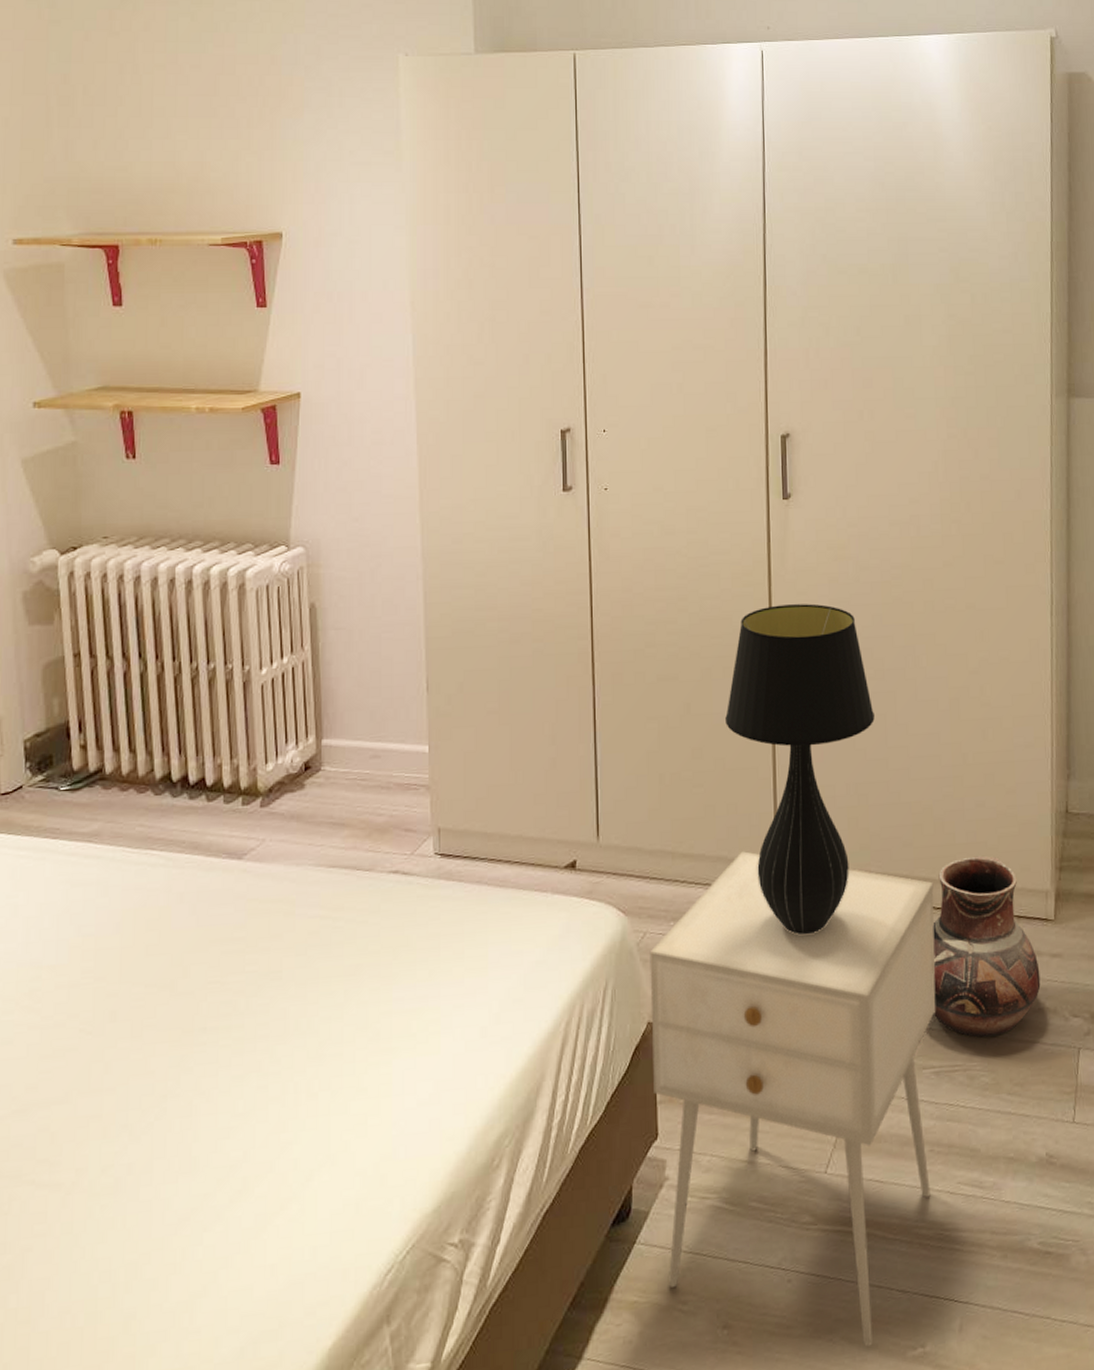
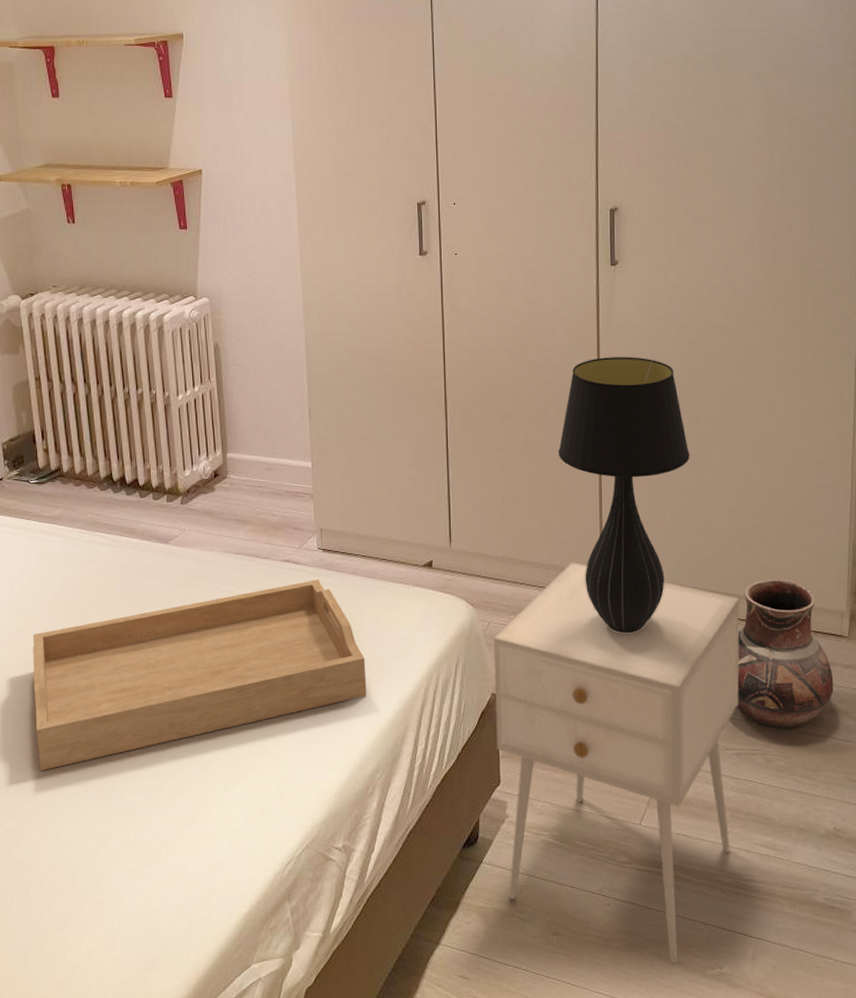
serving tray: none [50,893,493,1179] -> present [32,580,367,770]

